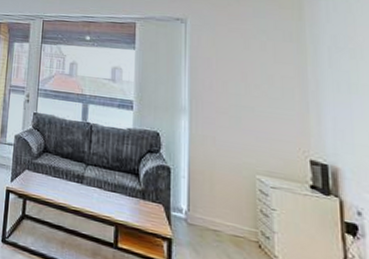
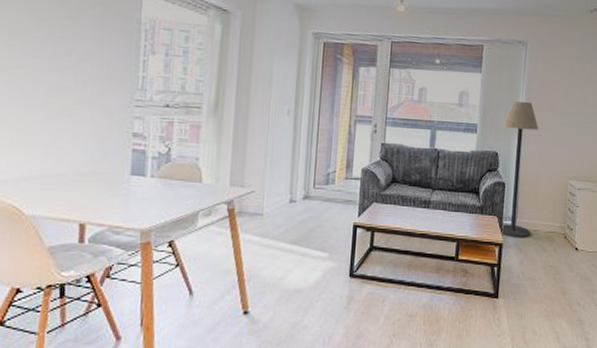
floor lamp: none [163,79,209,237] -> present [501,101,539,237]

